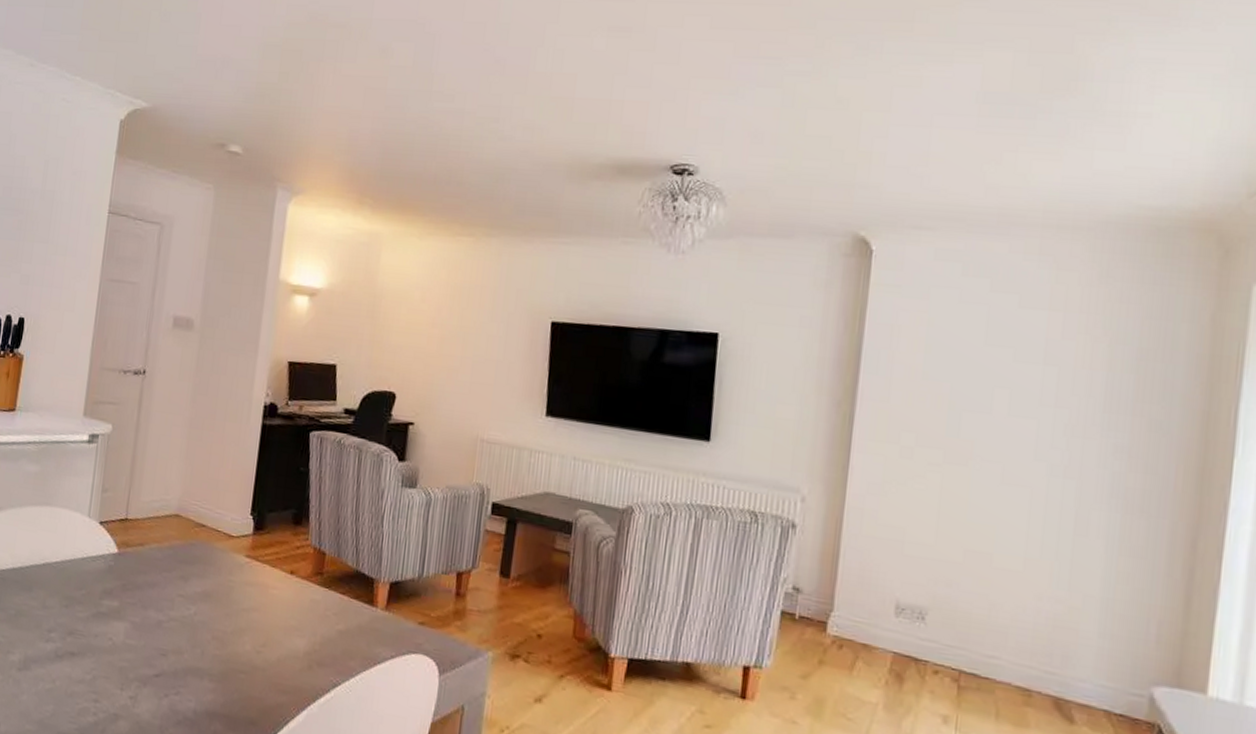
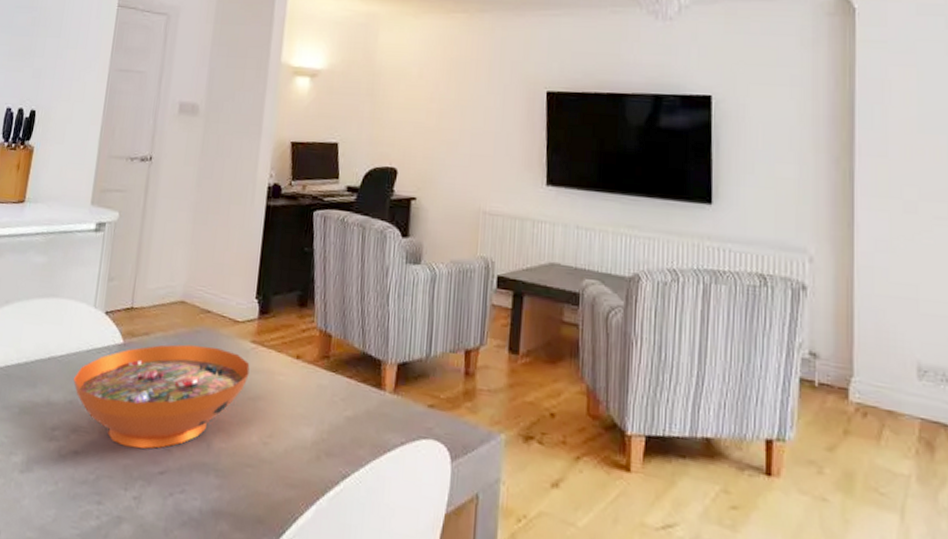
decorative bowl: none [69,555,244,653] -> present [73,344,250,449]

